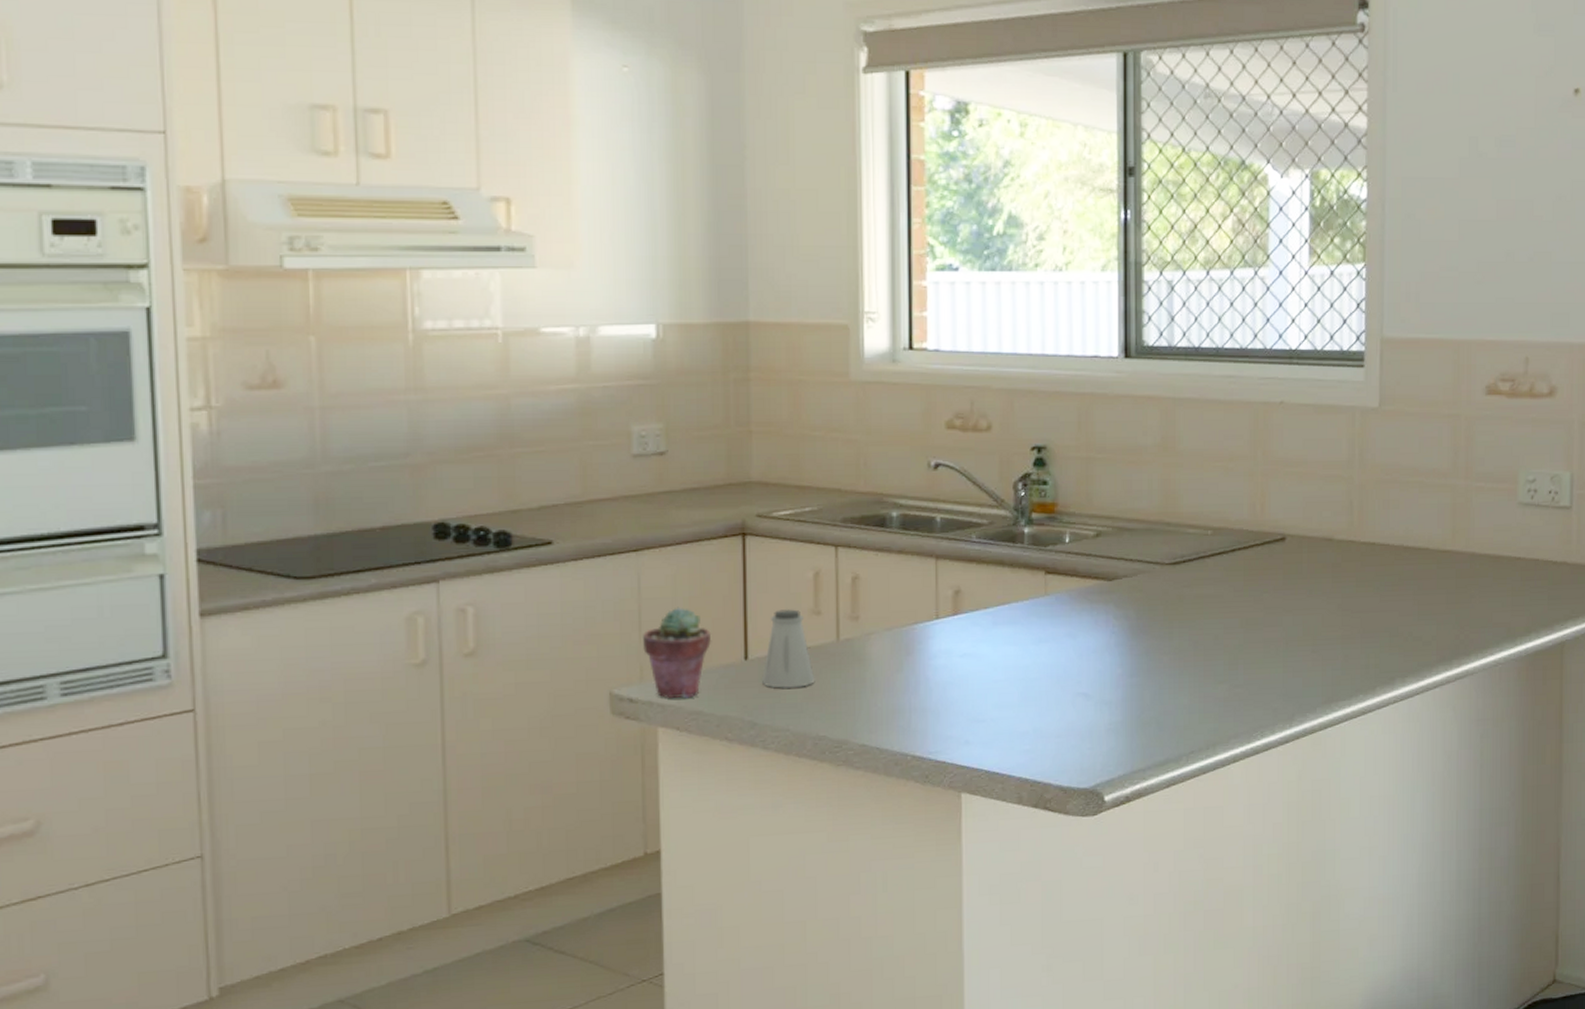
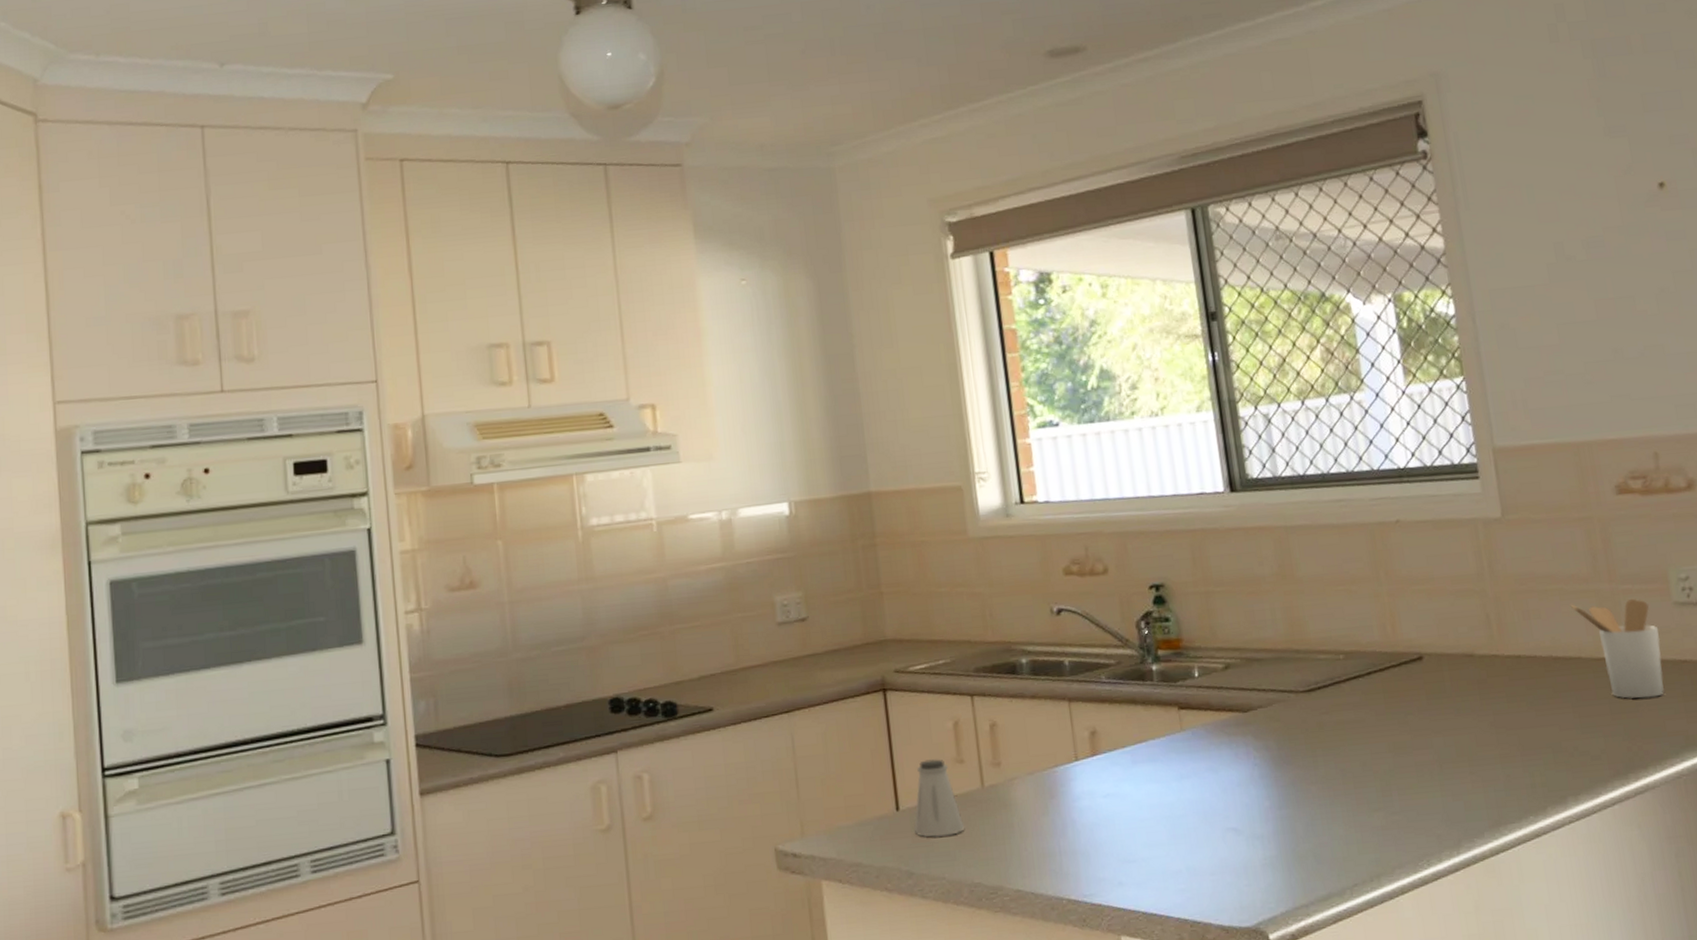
potted succulent: present [643,606,712,699] -> none [800,763,865,853]
utensil holder: none [1427,496,1501,591] -> present [1570,598,1665,699]

